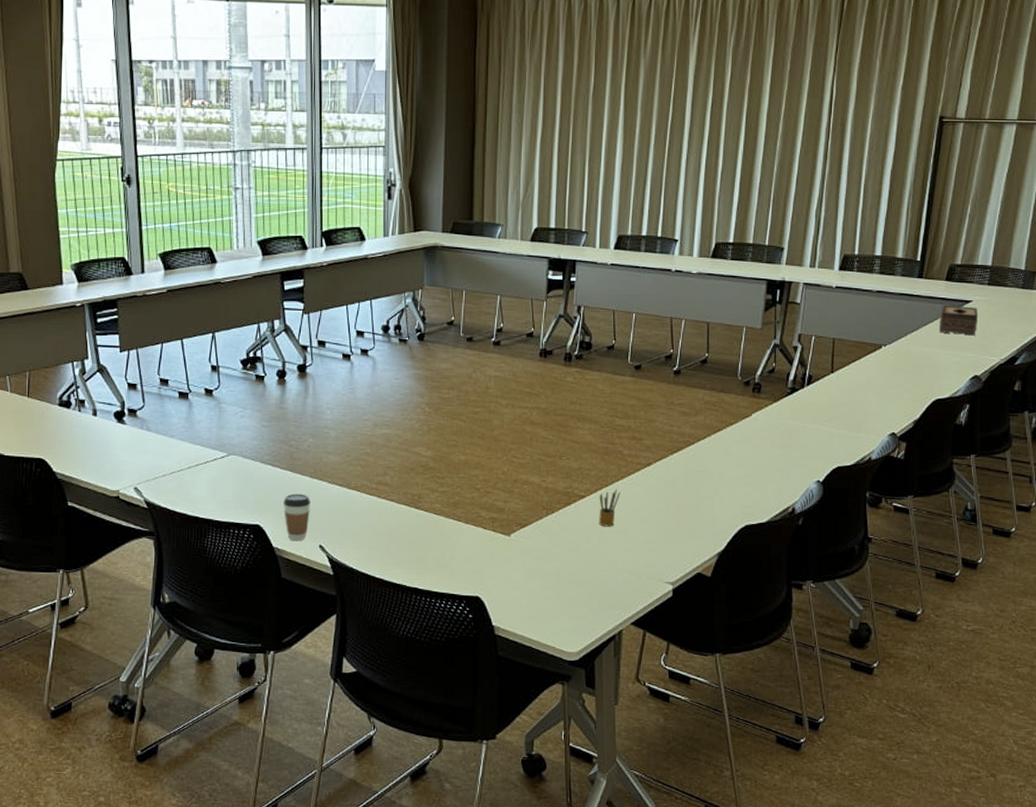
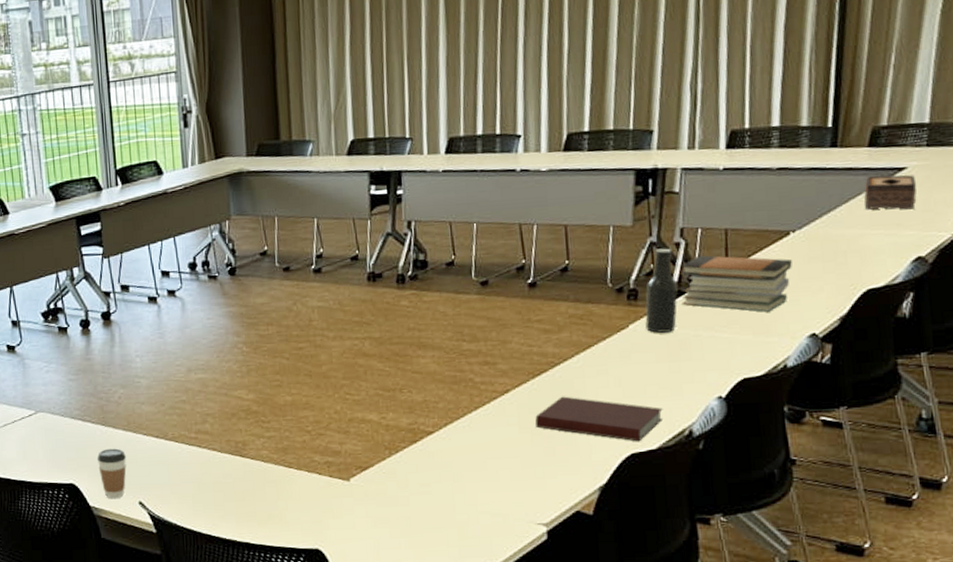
pencil box: present [599,489,620,527] -> none [450,421,475,465]
notebook: none [671,472,773,516] -> present [535,396,663,442]
beer bottle: none [765,350,792,423] -> present [645,248,678,333]
book stack: none [795,359,882,412] -> present [681,255,792,312]

